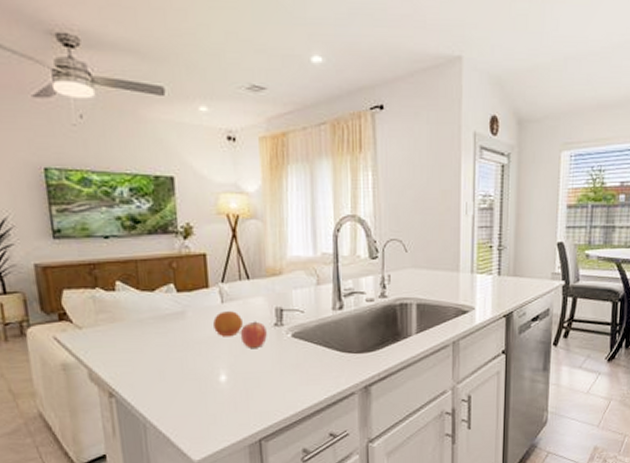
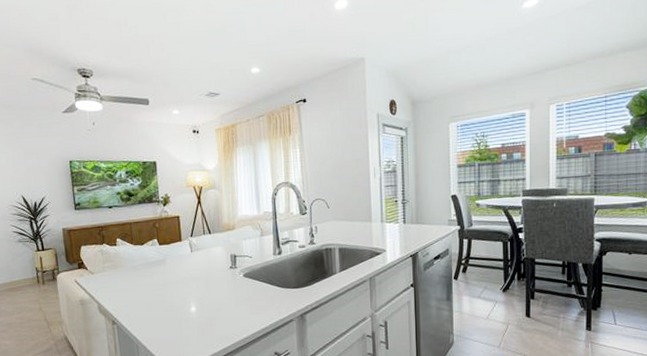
fruit: present [213,311,243,336] -> none [185,258,207,277]
fruit: present [240,321,267,348] -> none [205,265,225,286]

